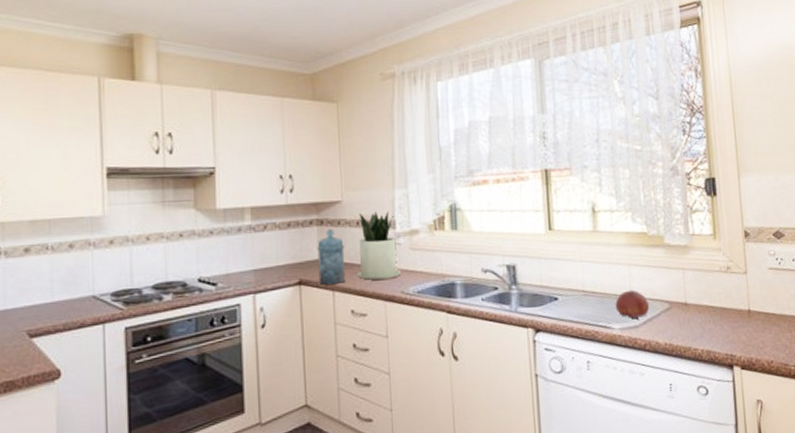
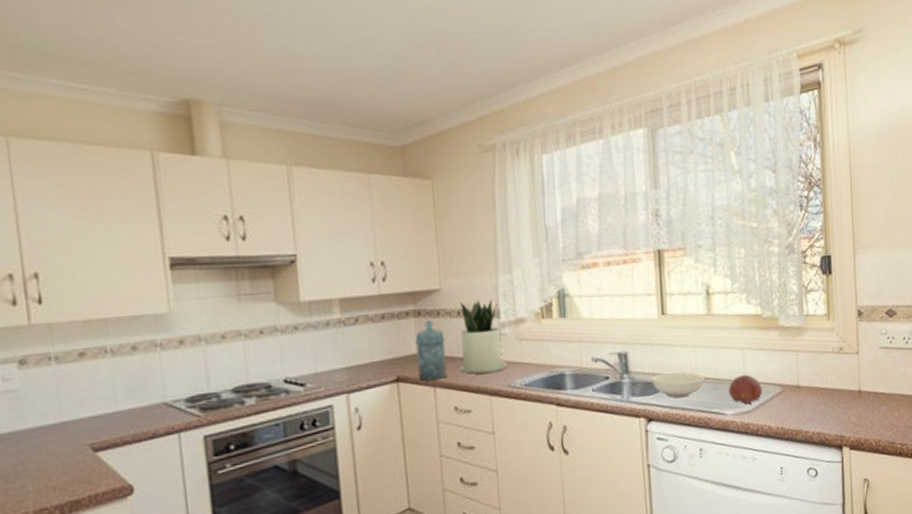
bowl: none [538,285,591,311] -> present [651,372,704,398]

